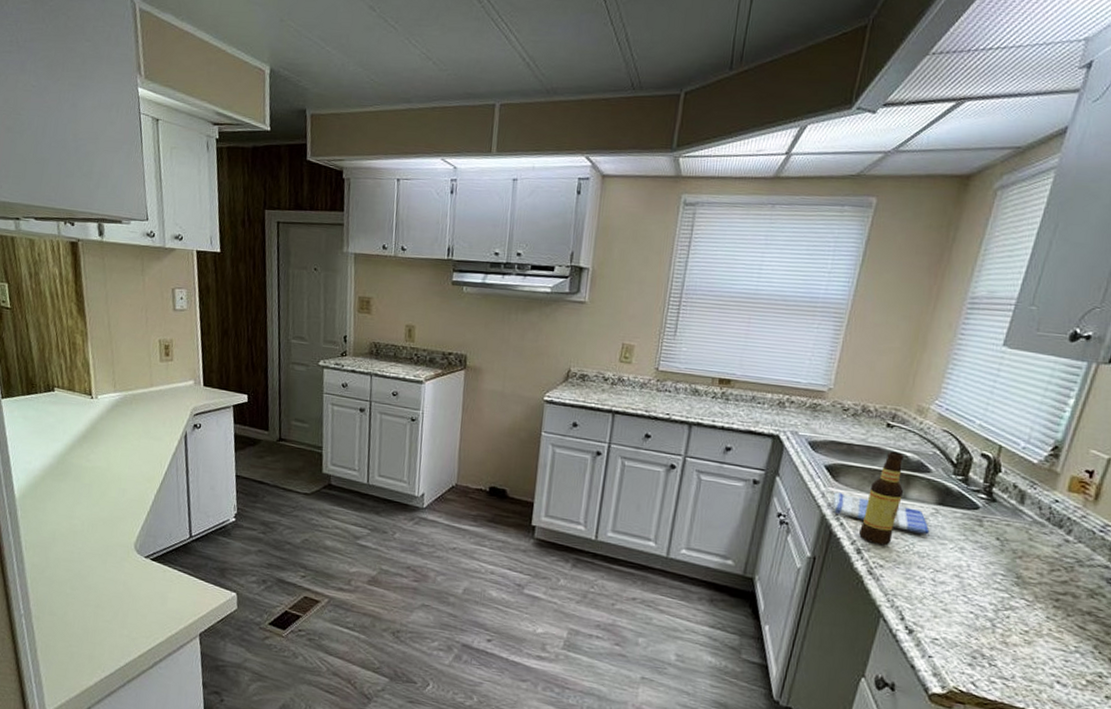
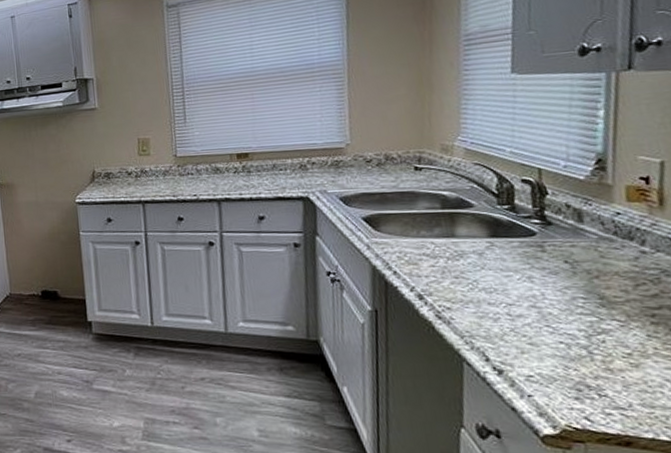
dish towel: present [833,491,930,535] -> none [378,241,490,270]
bottle: present [858,451,905,546] -> none [414,192,452,288]

